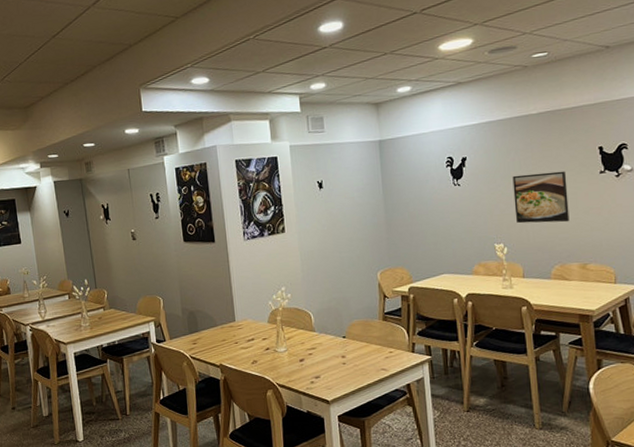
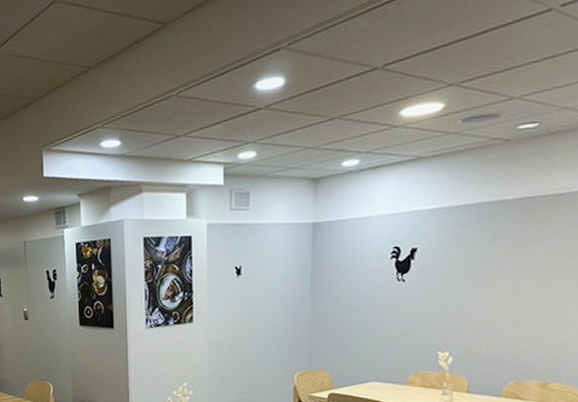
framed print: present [512,171,570,224] -> none [468,271,540,332]

